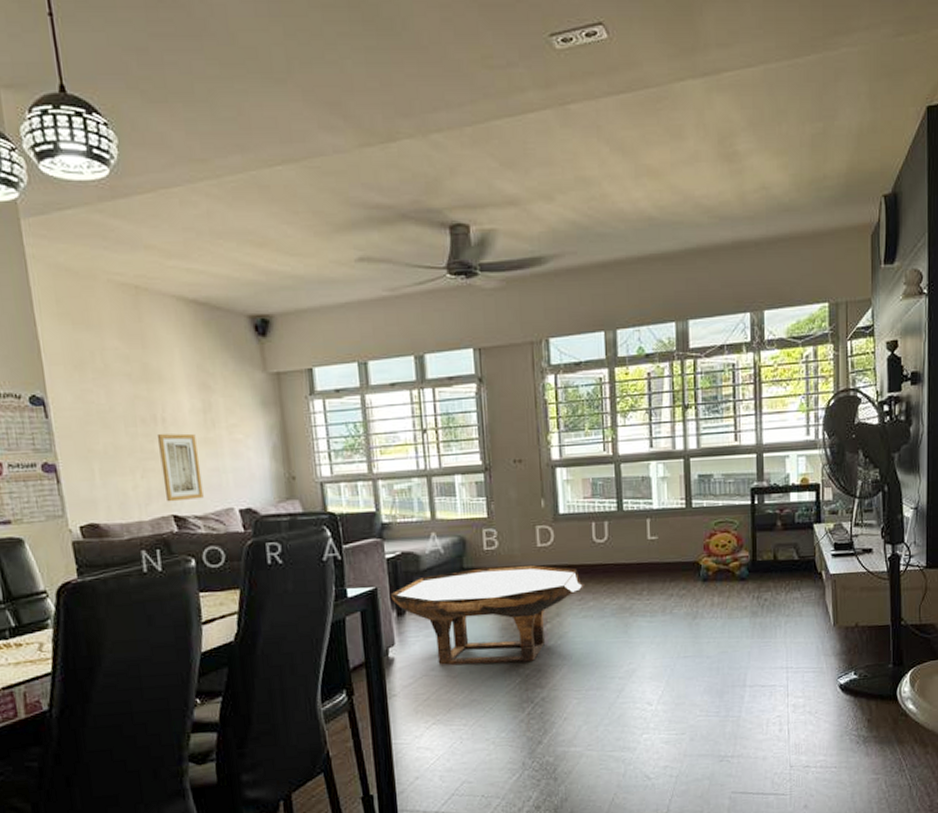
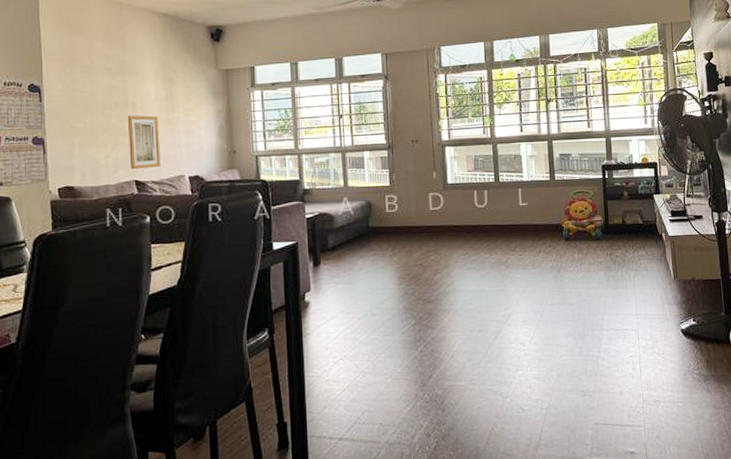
coffee table: present [390,565,585,665] -> none [308,225,468,308]

